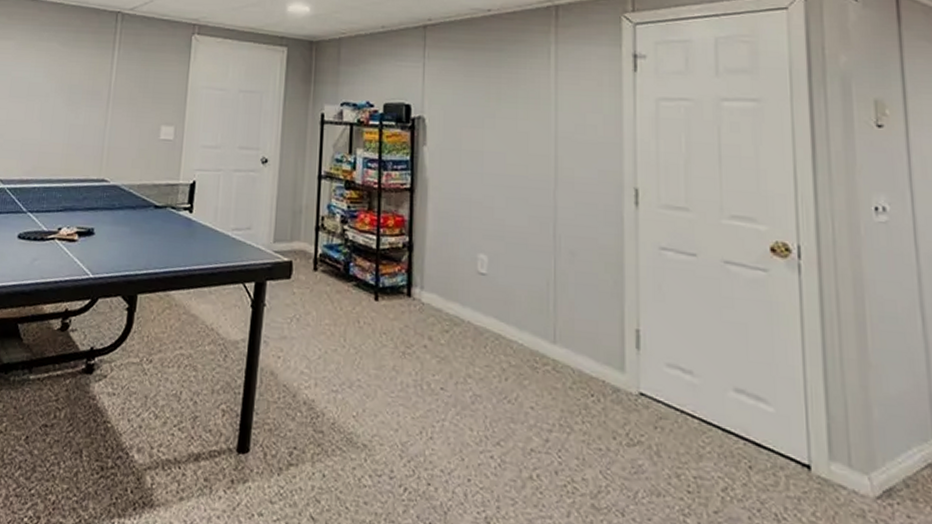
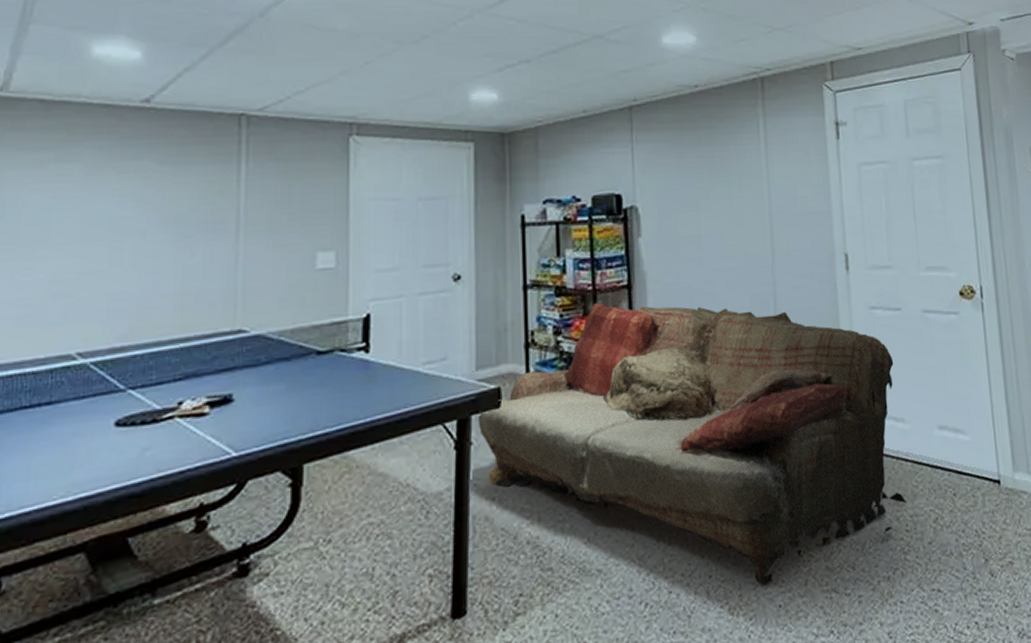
sofa: none [271,201,691,505] -> present [478,303,908,586]

